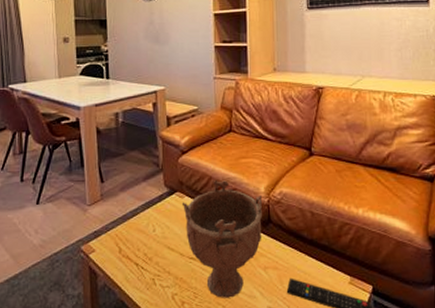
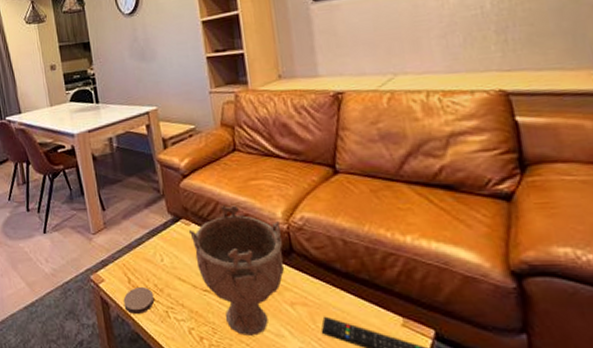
coaster: none [112,255,143,283] -> present [123,286,155,314]

